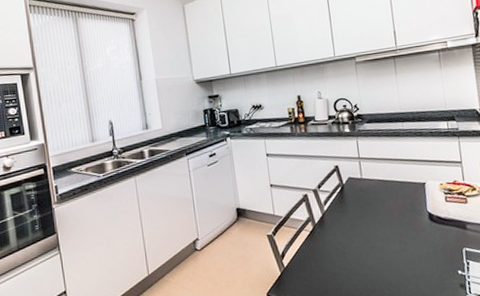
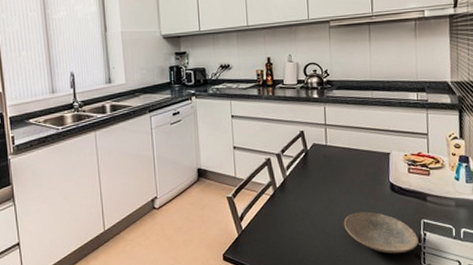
plate: none [385,243,463,285] -> present [343,211,419,254]

